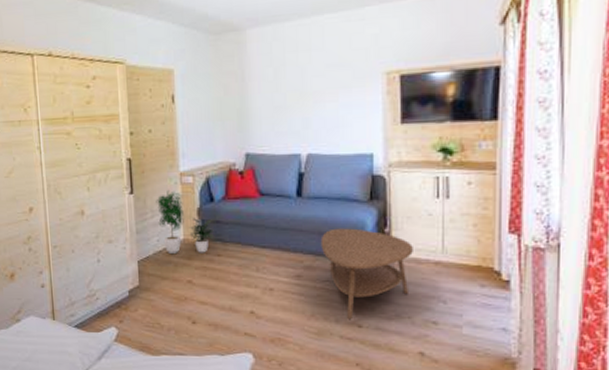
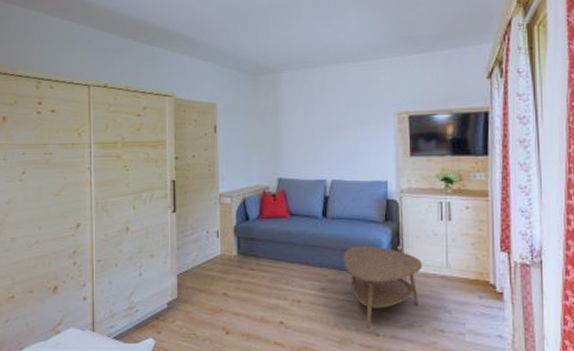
potted plant: present [156,190,214,253] -> none [196,210,248,268]

